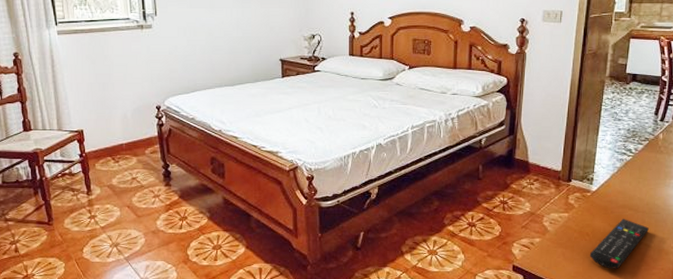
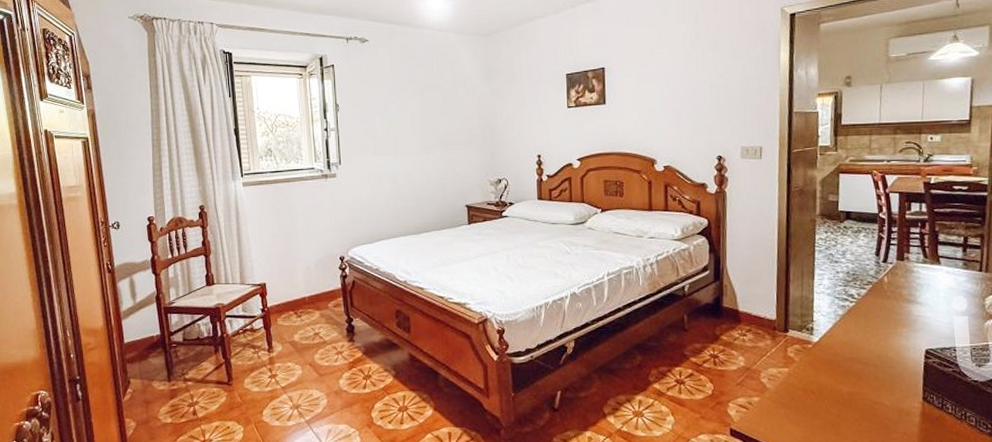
remote control: present [589,219,649,269] -> none [817,374,884,433]

